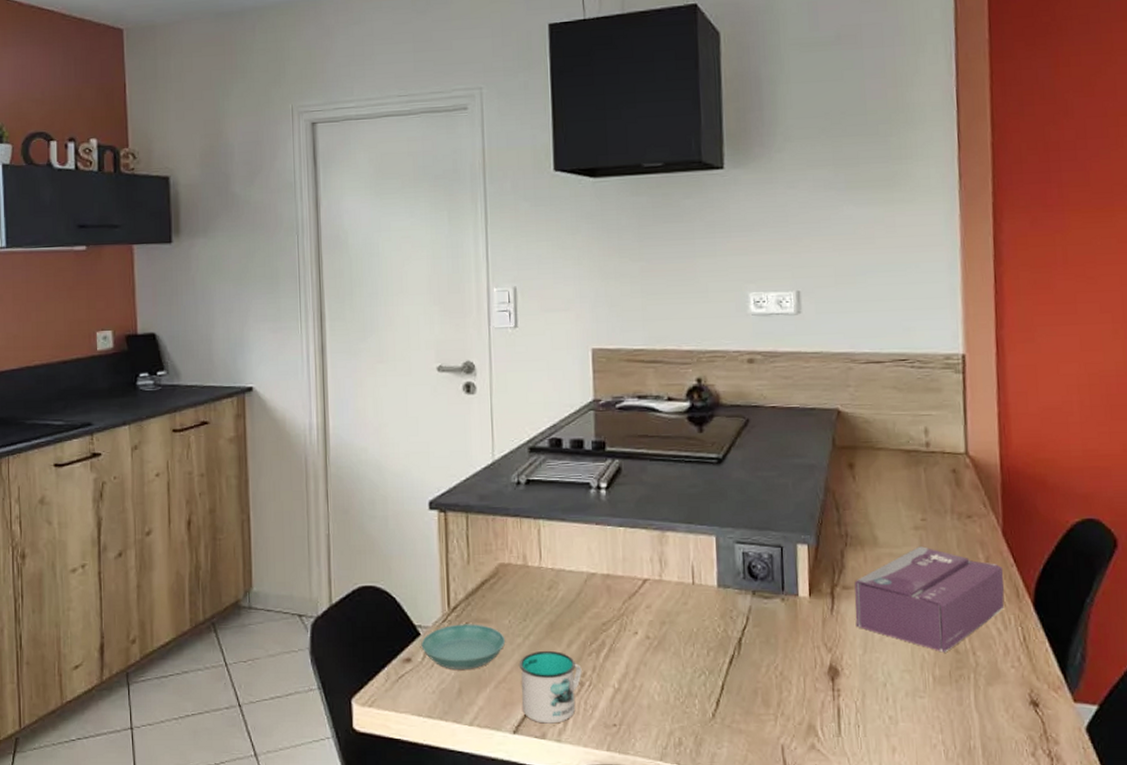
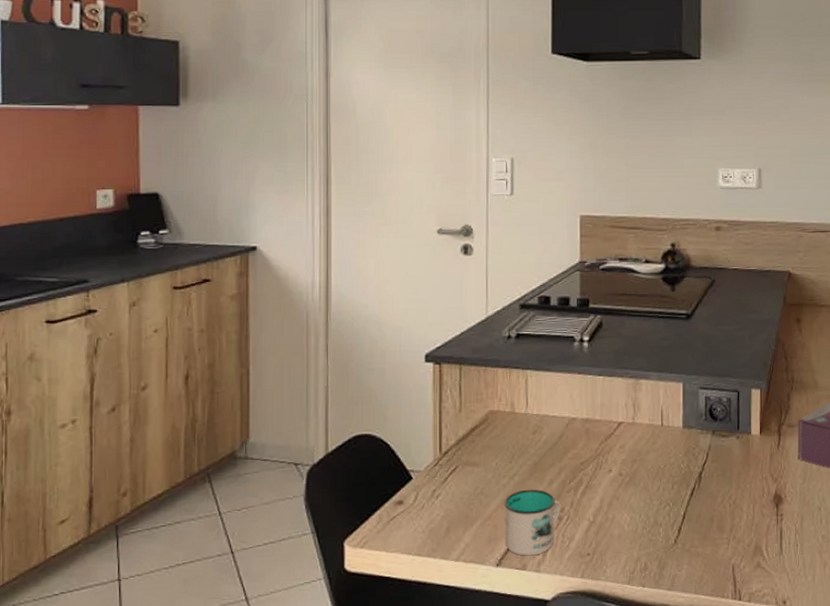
saucer: present [421,624,506,669] -> none [413,467,492,510]

